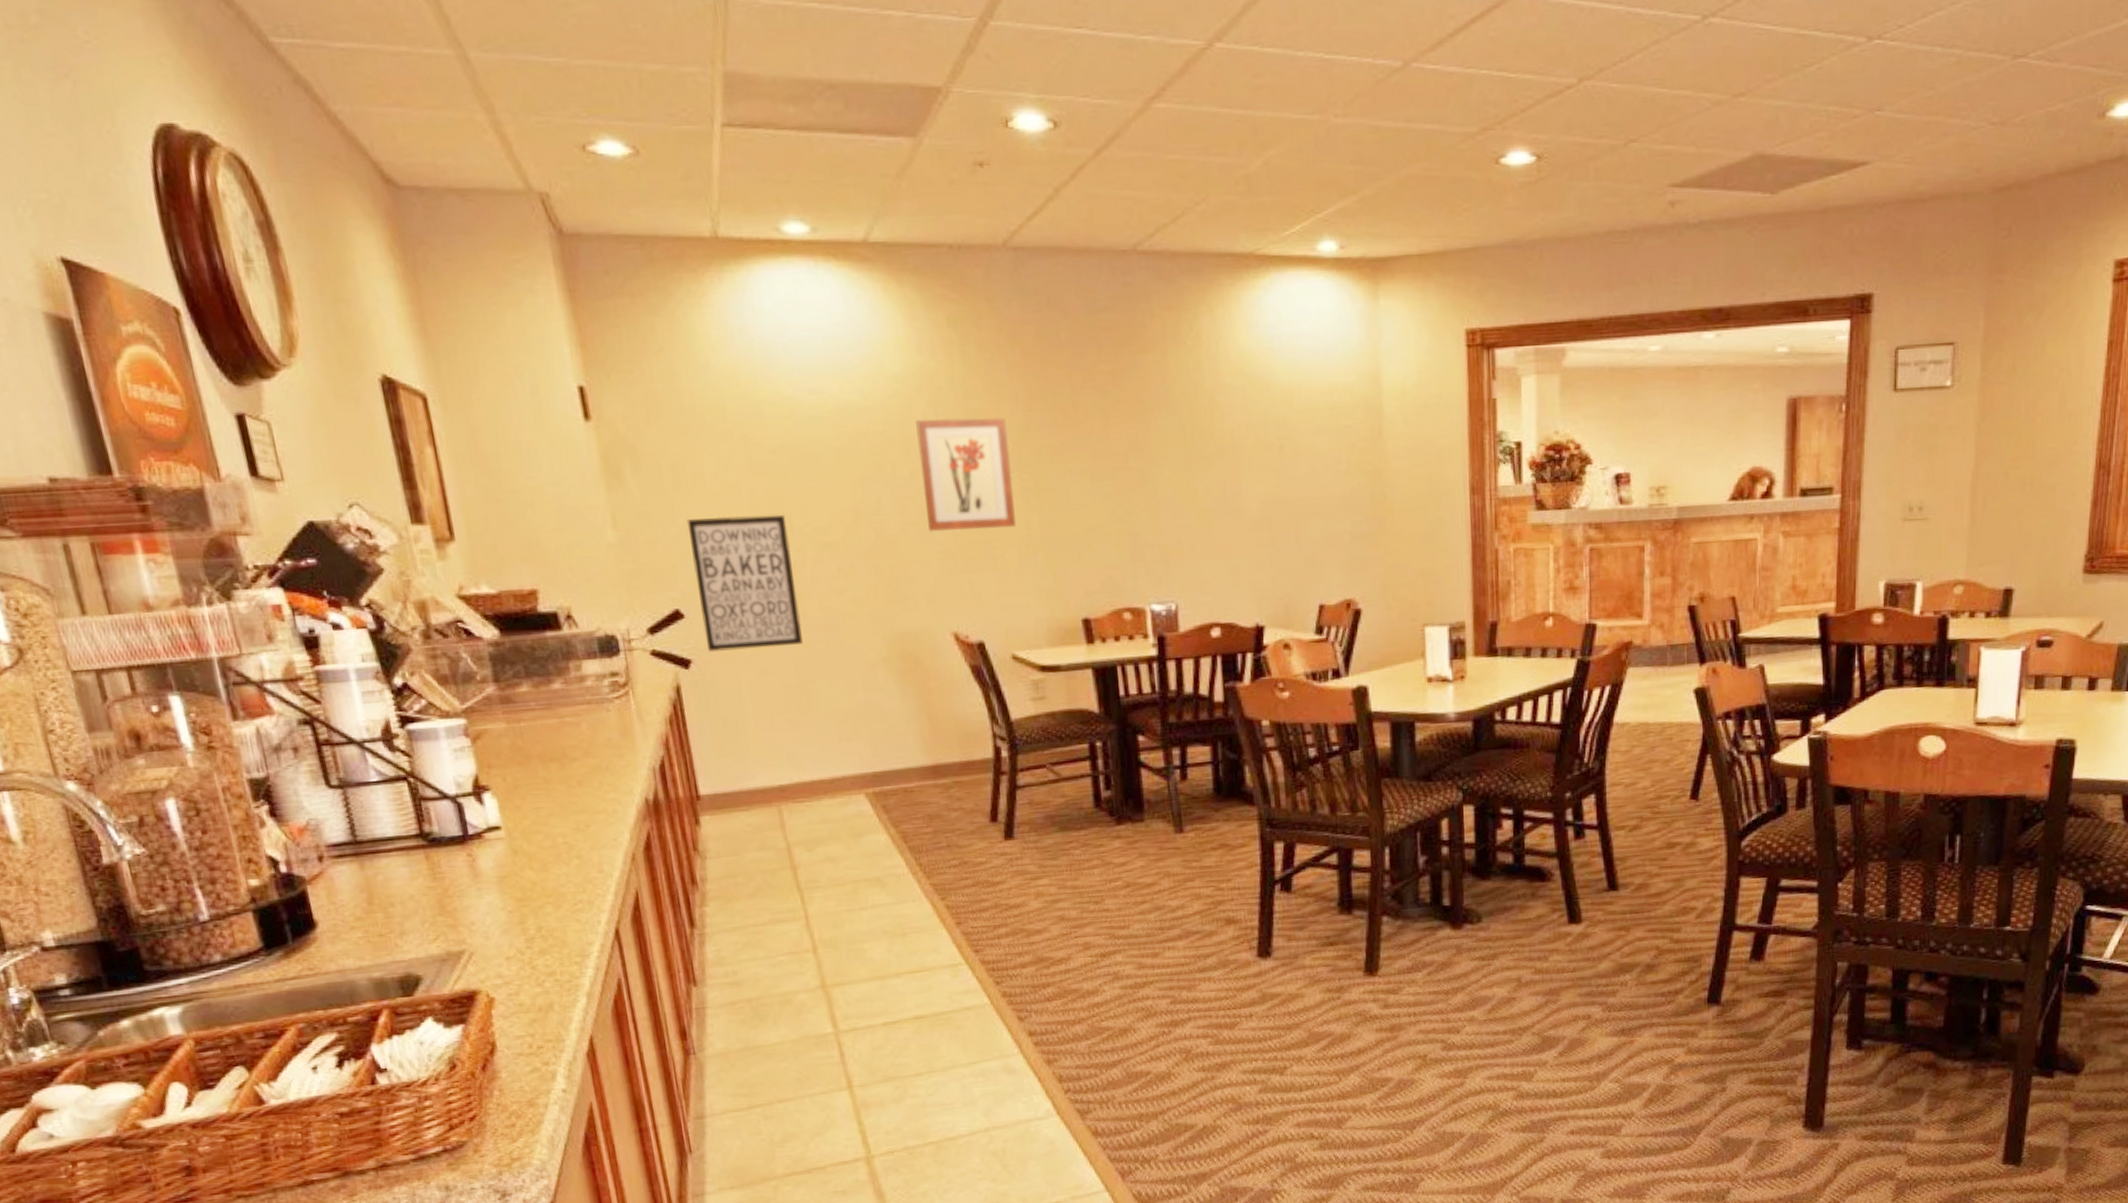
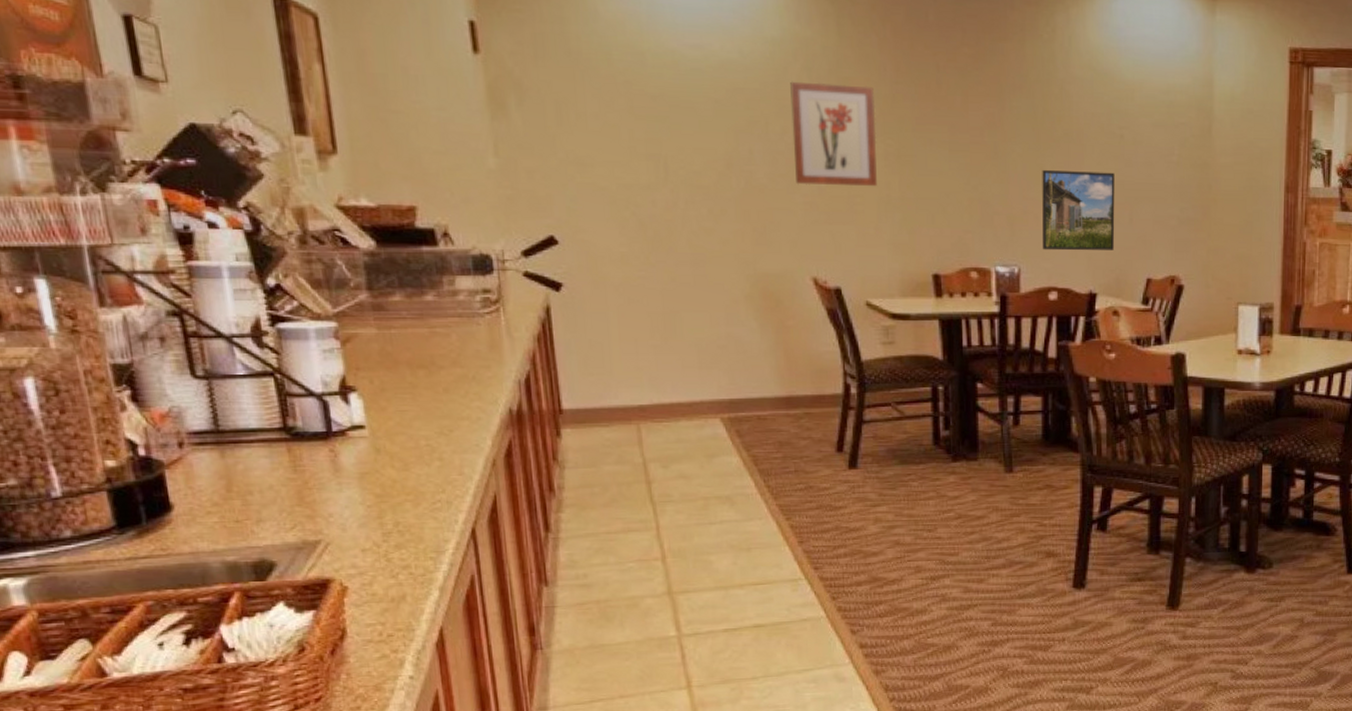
wall art: present [686,514,803,653] -> none [566,153,671,279]
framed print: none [1195,489,1280,583] -> present [1042,169,1115,251]

